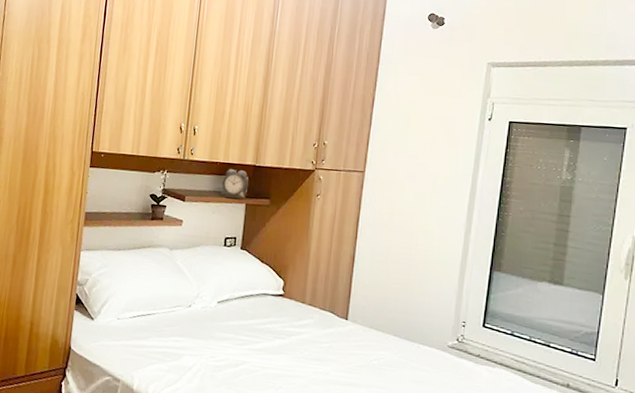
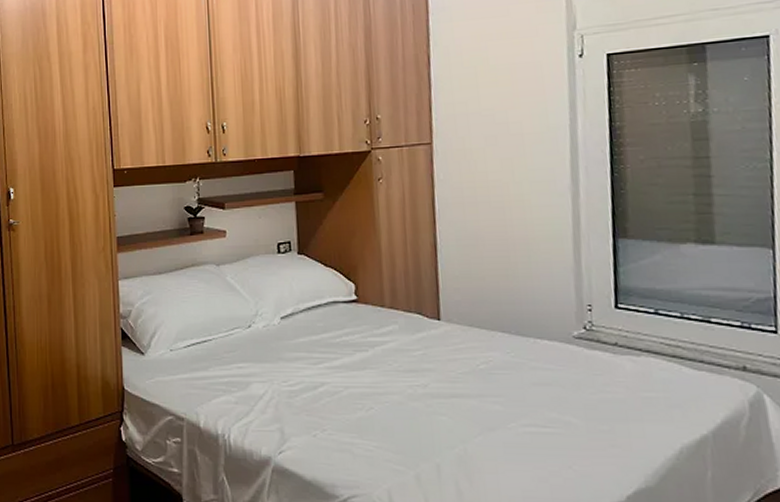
alarm clock: present [221,169,249,199] -> none [263,164,296,196]

